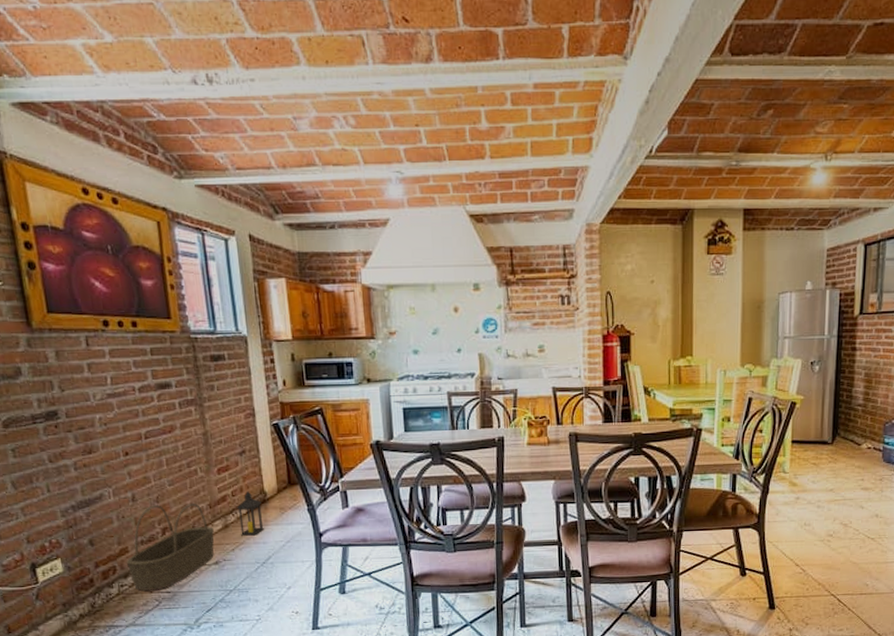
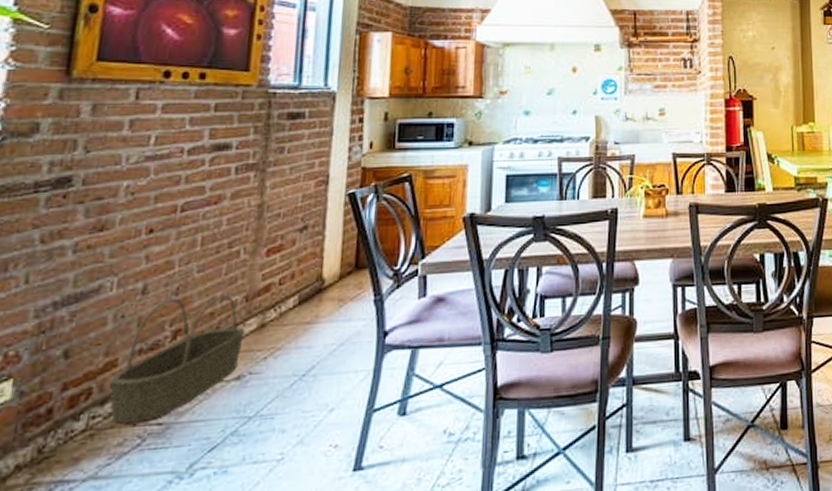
lantern: present [236,491,264,536] -> none [280,278,316,339]

